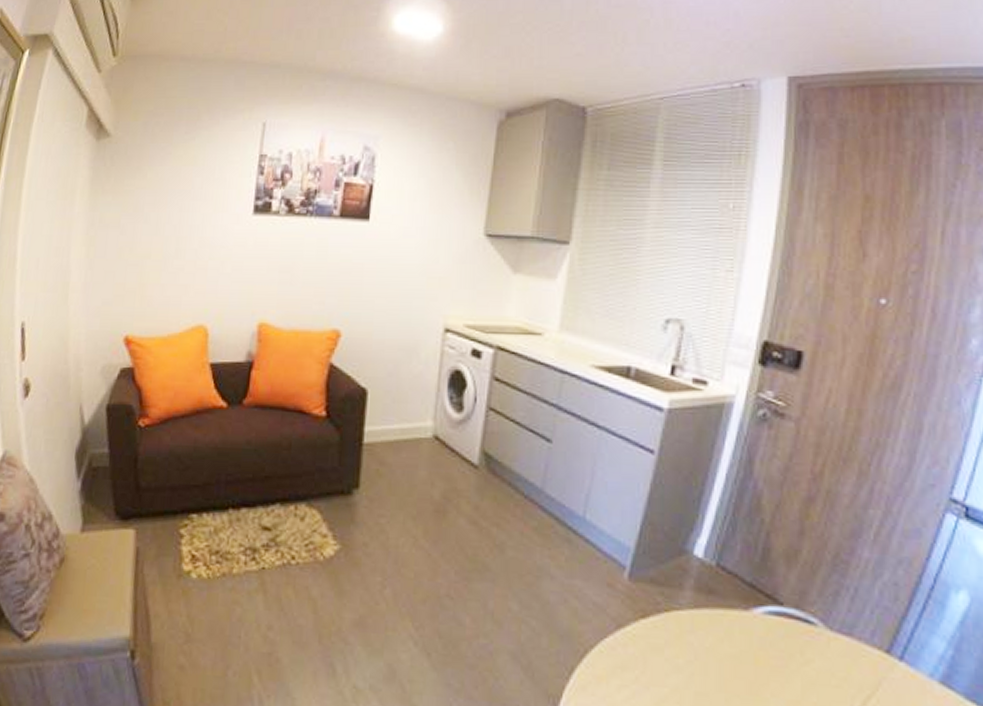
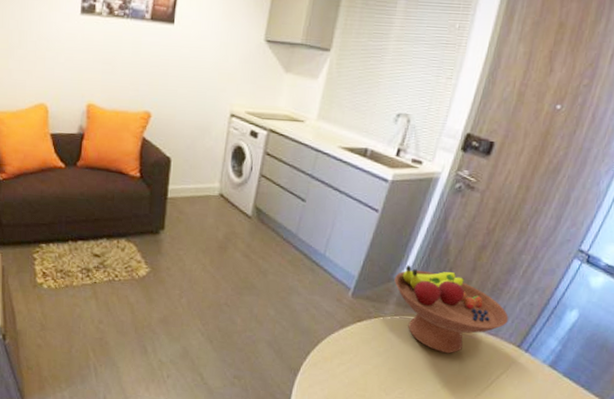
fruit bowl: none [688,529,864,666] -> present [394,265,509,354]

